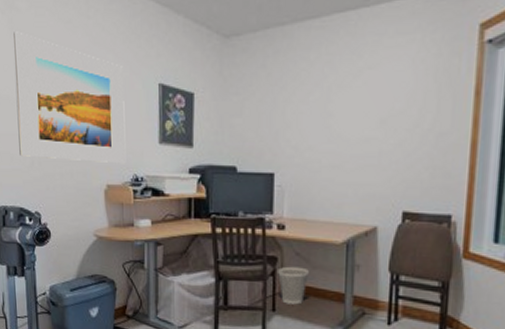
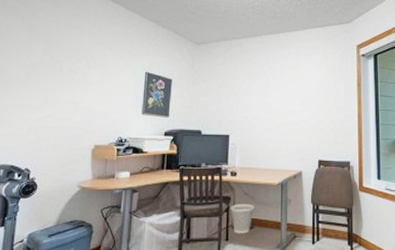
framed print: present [13,31,126,164] -> none [19,32,119,129]

